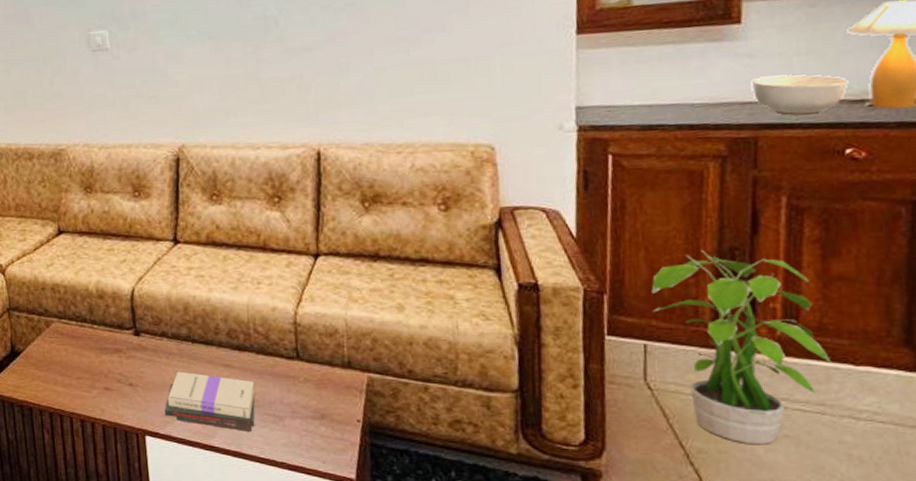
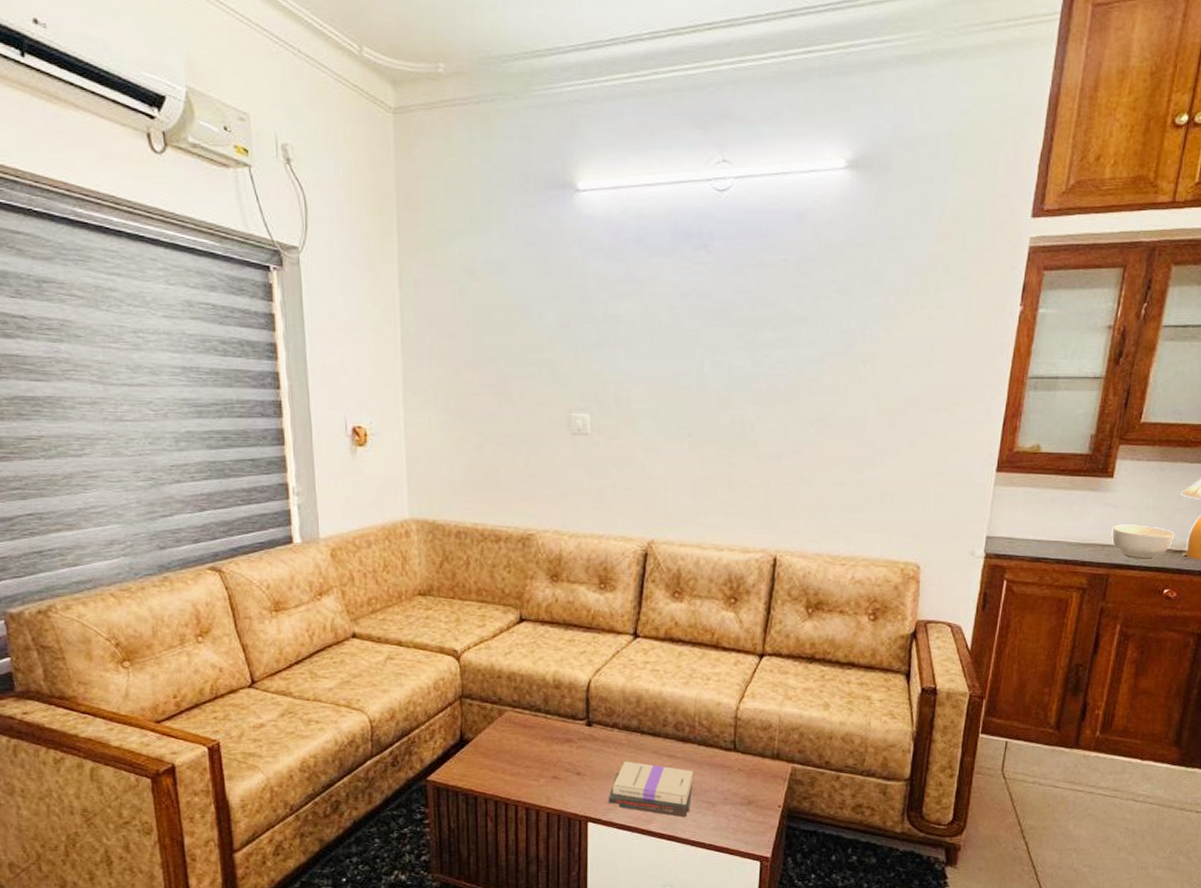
potted plant: present [651,249,832,445] -> none [1016,664,1128,822]

